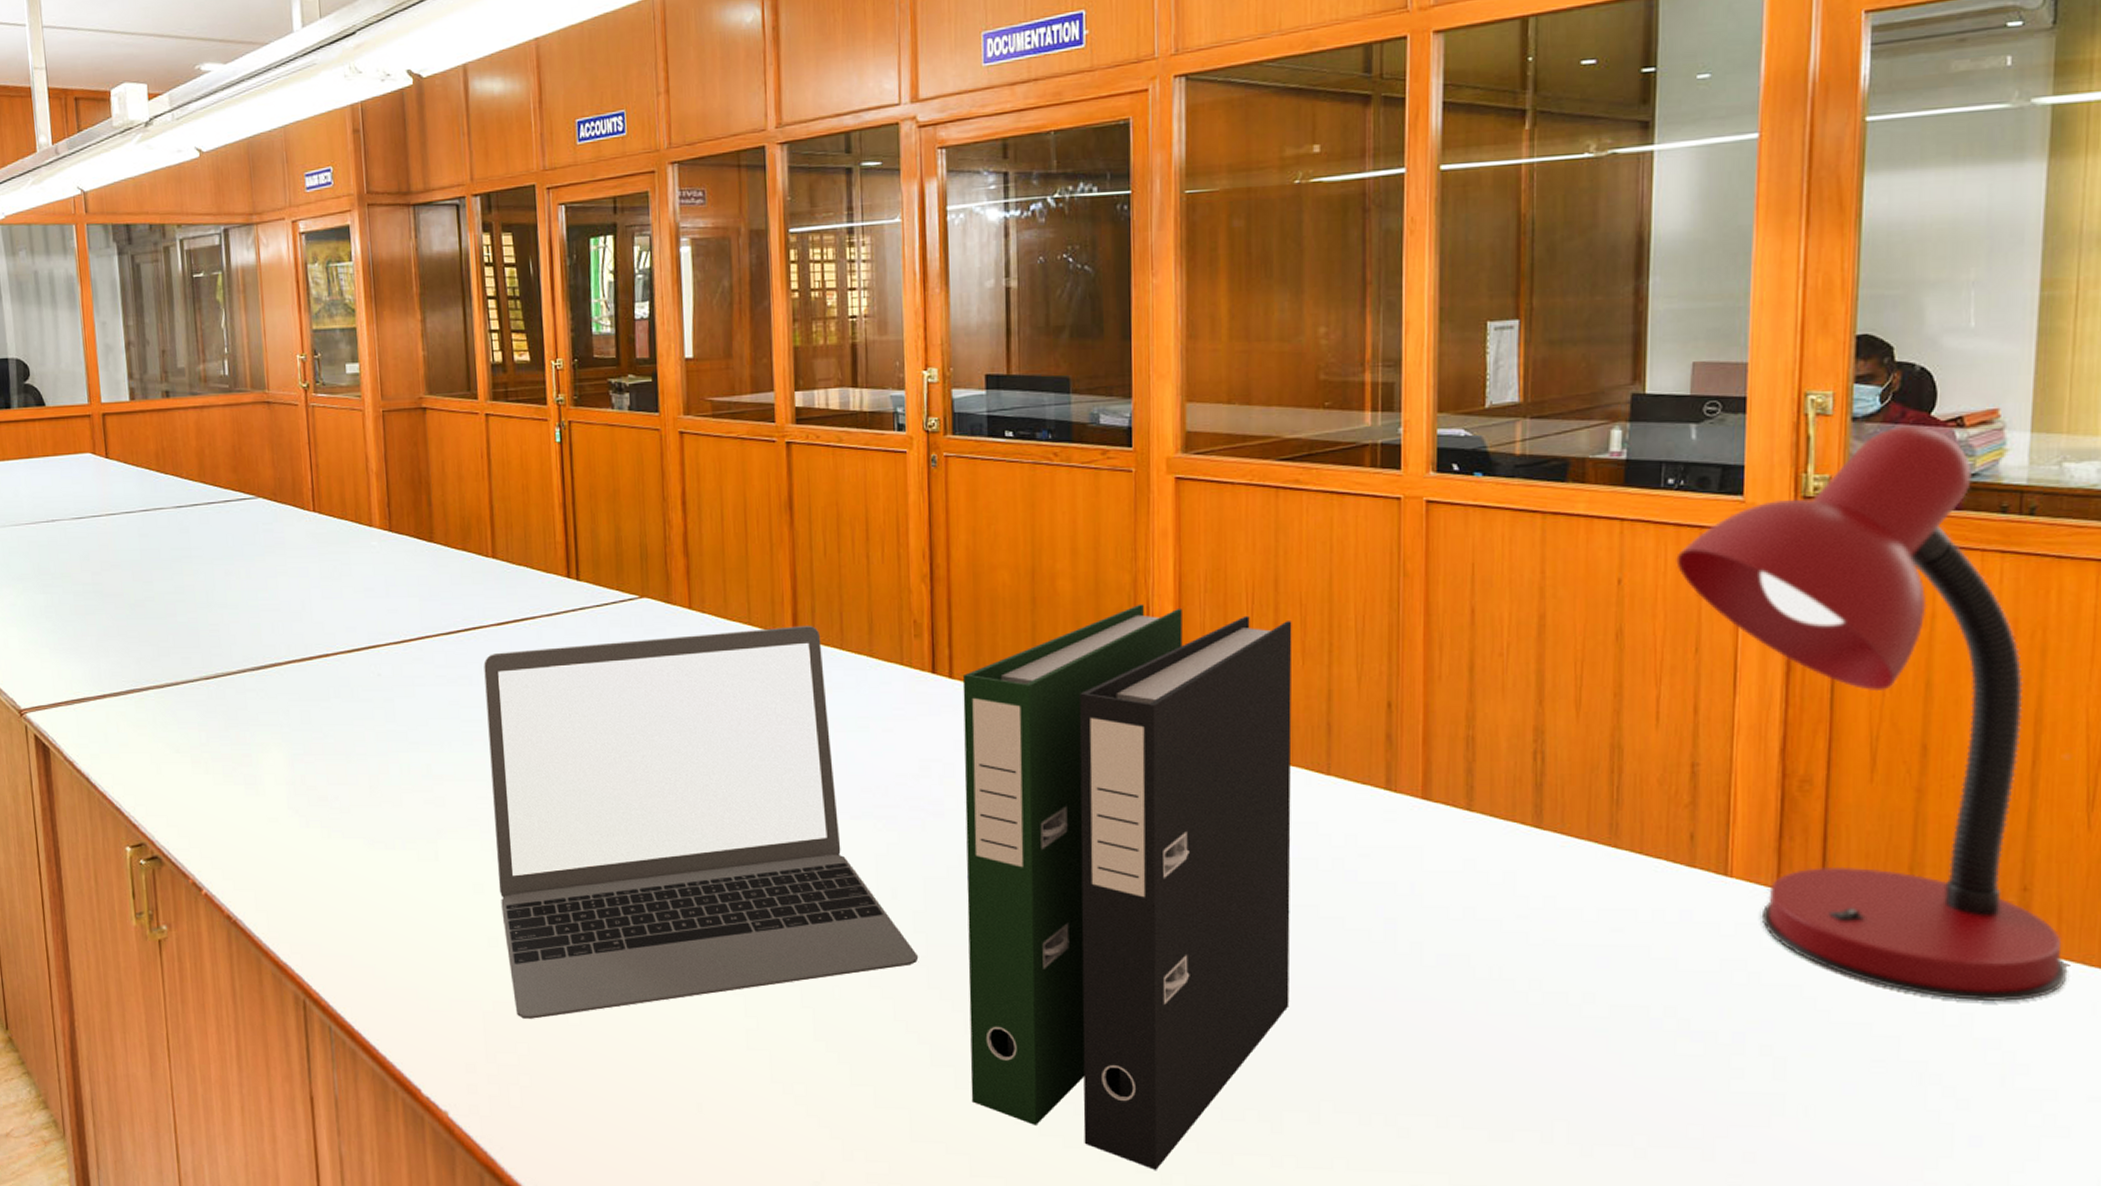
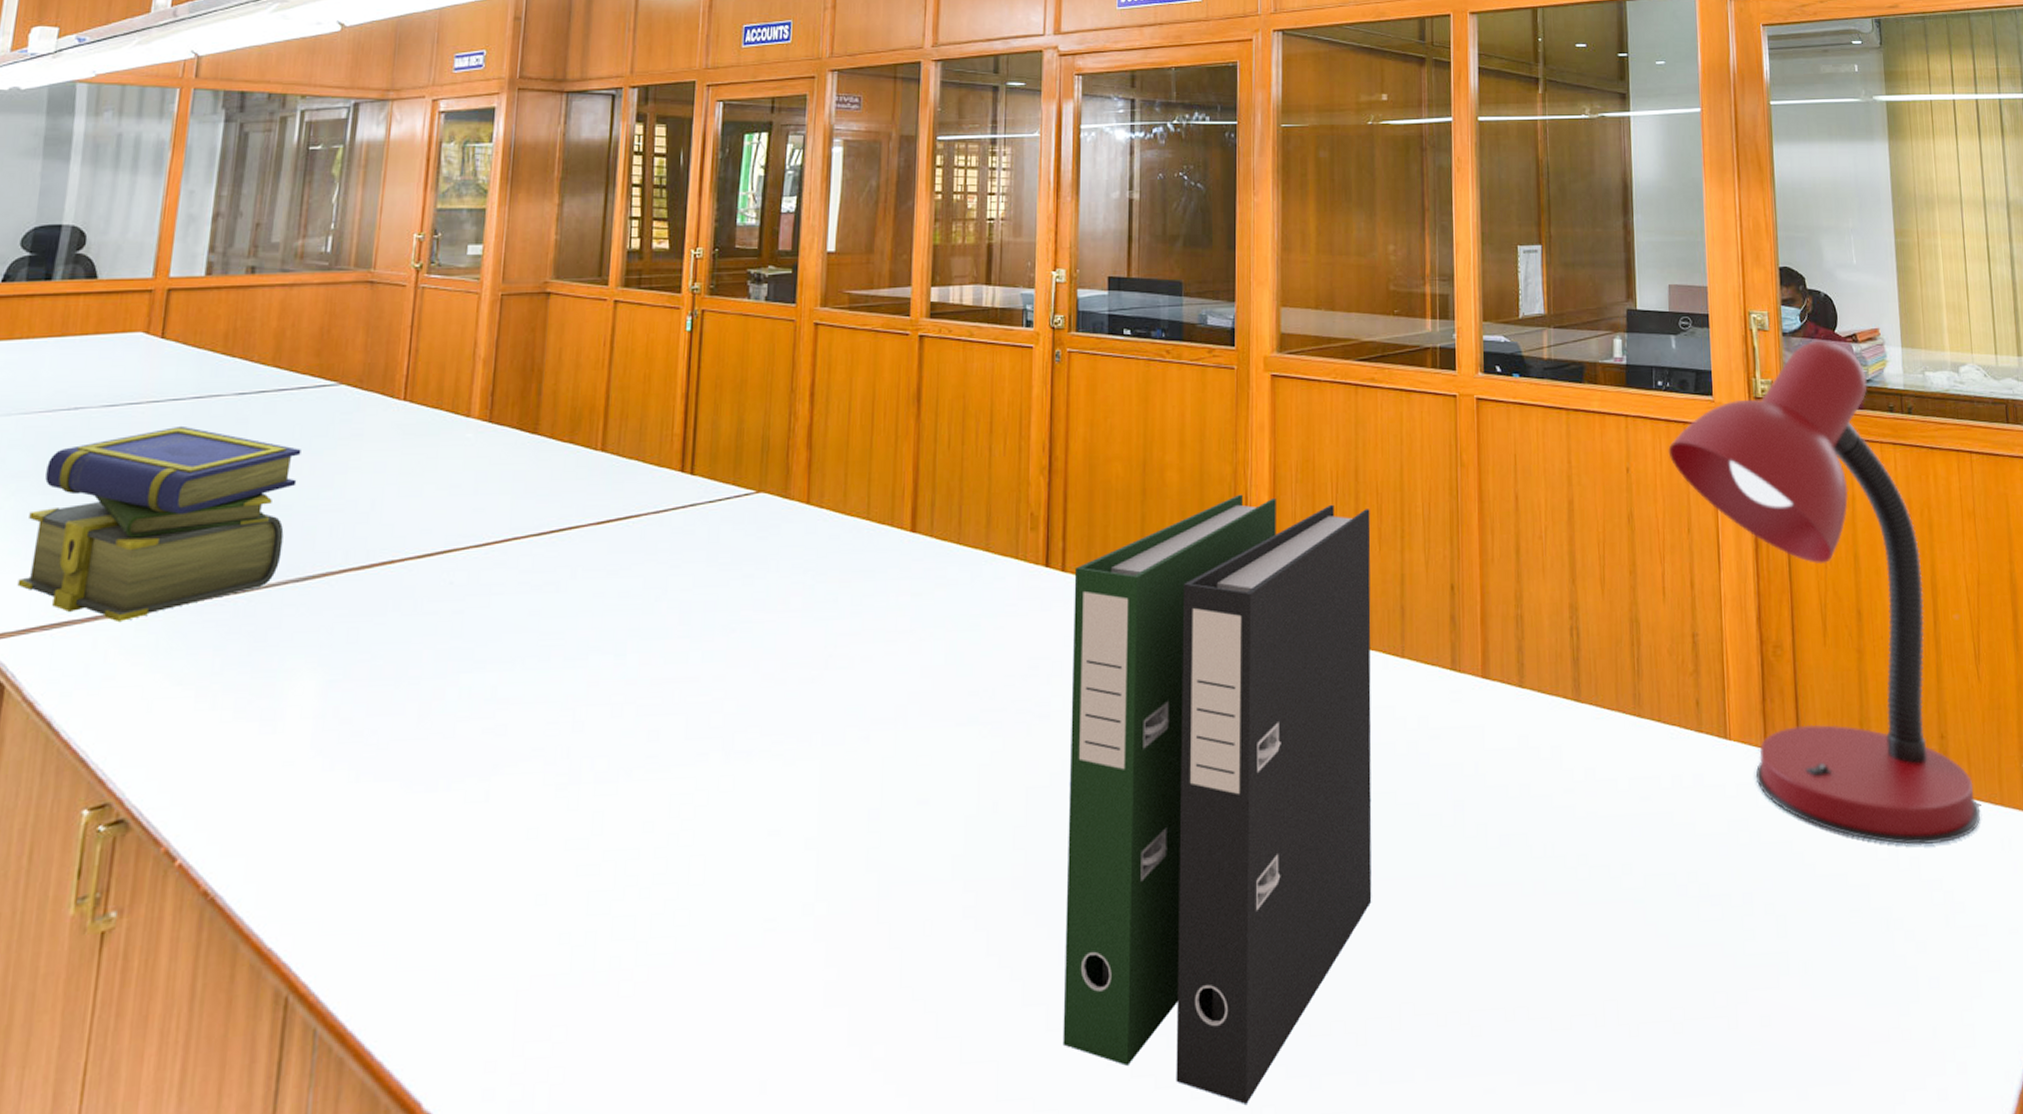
stack of books: none [37,535,238,701] -> present [17,425,301,623]
laptop: present [483,626,919,1019] -> none [556,520,1017,995]

